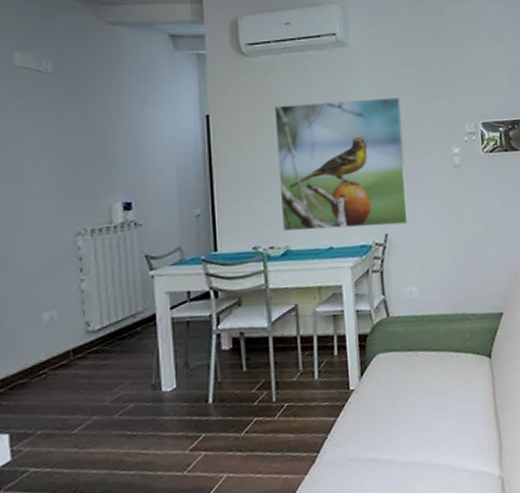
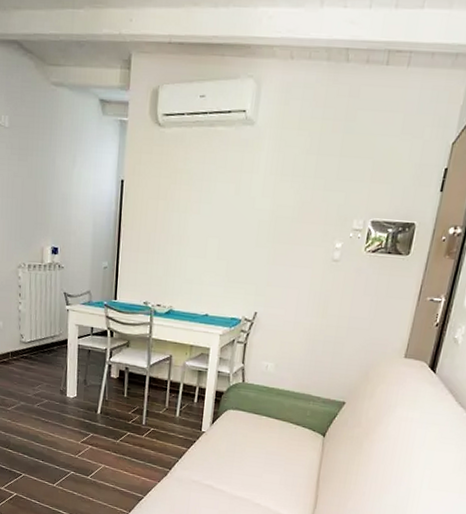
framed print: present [274,96,408,232] -> none [169,178,295,306]

